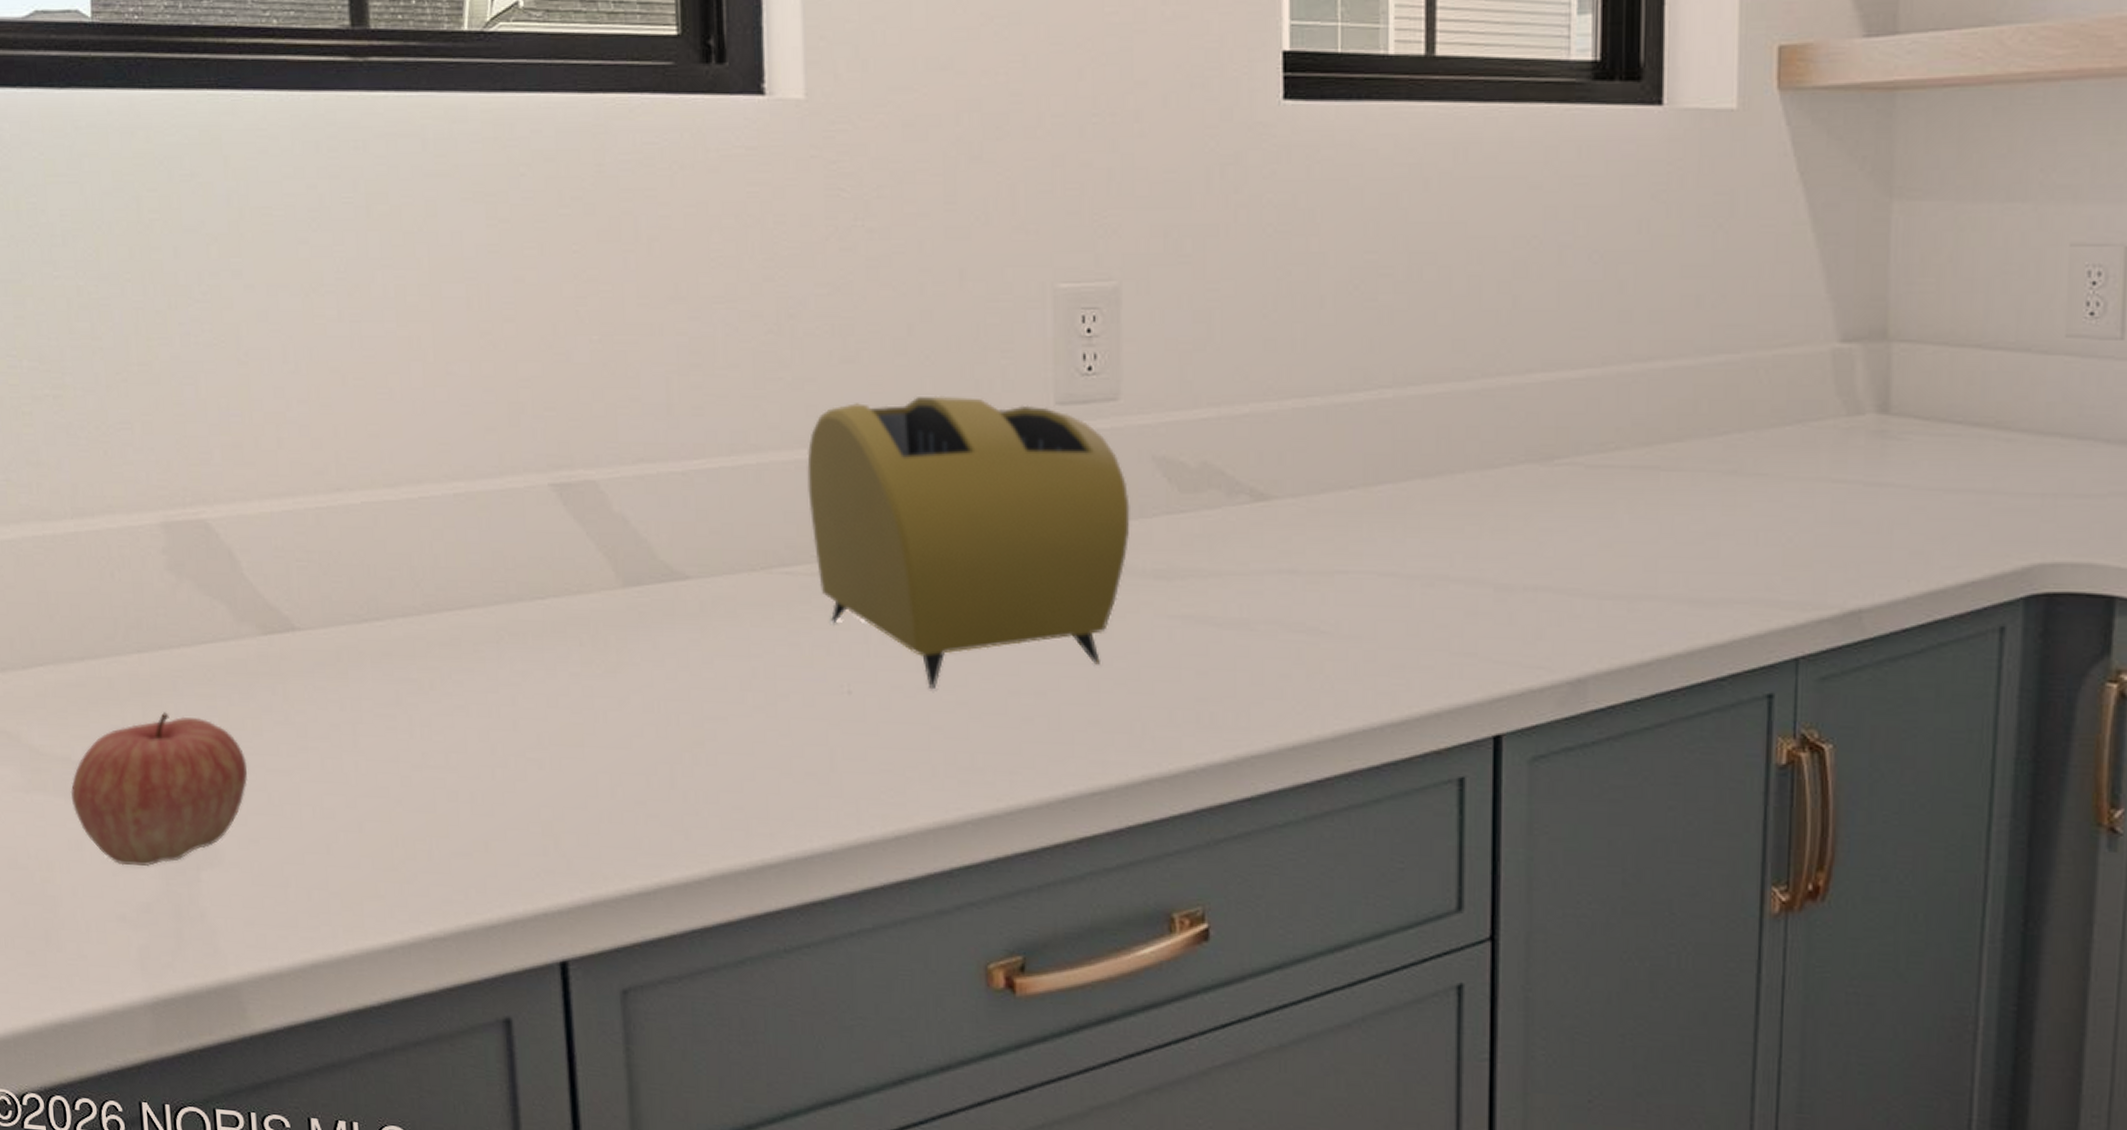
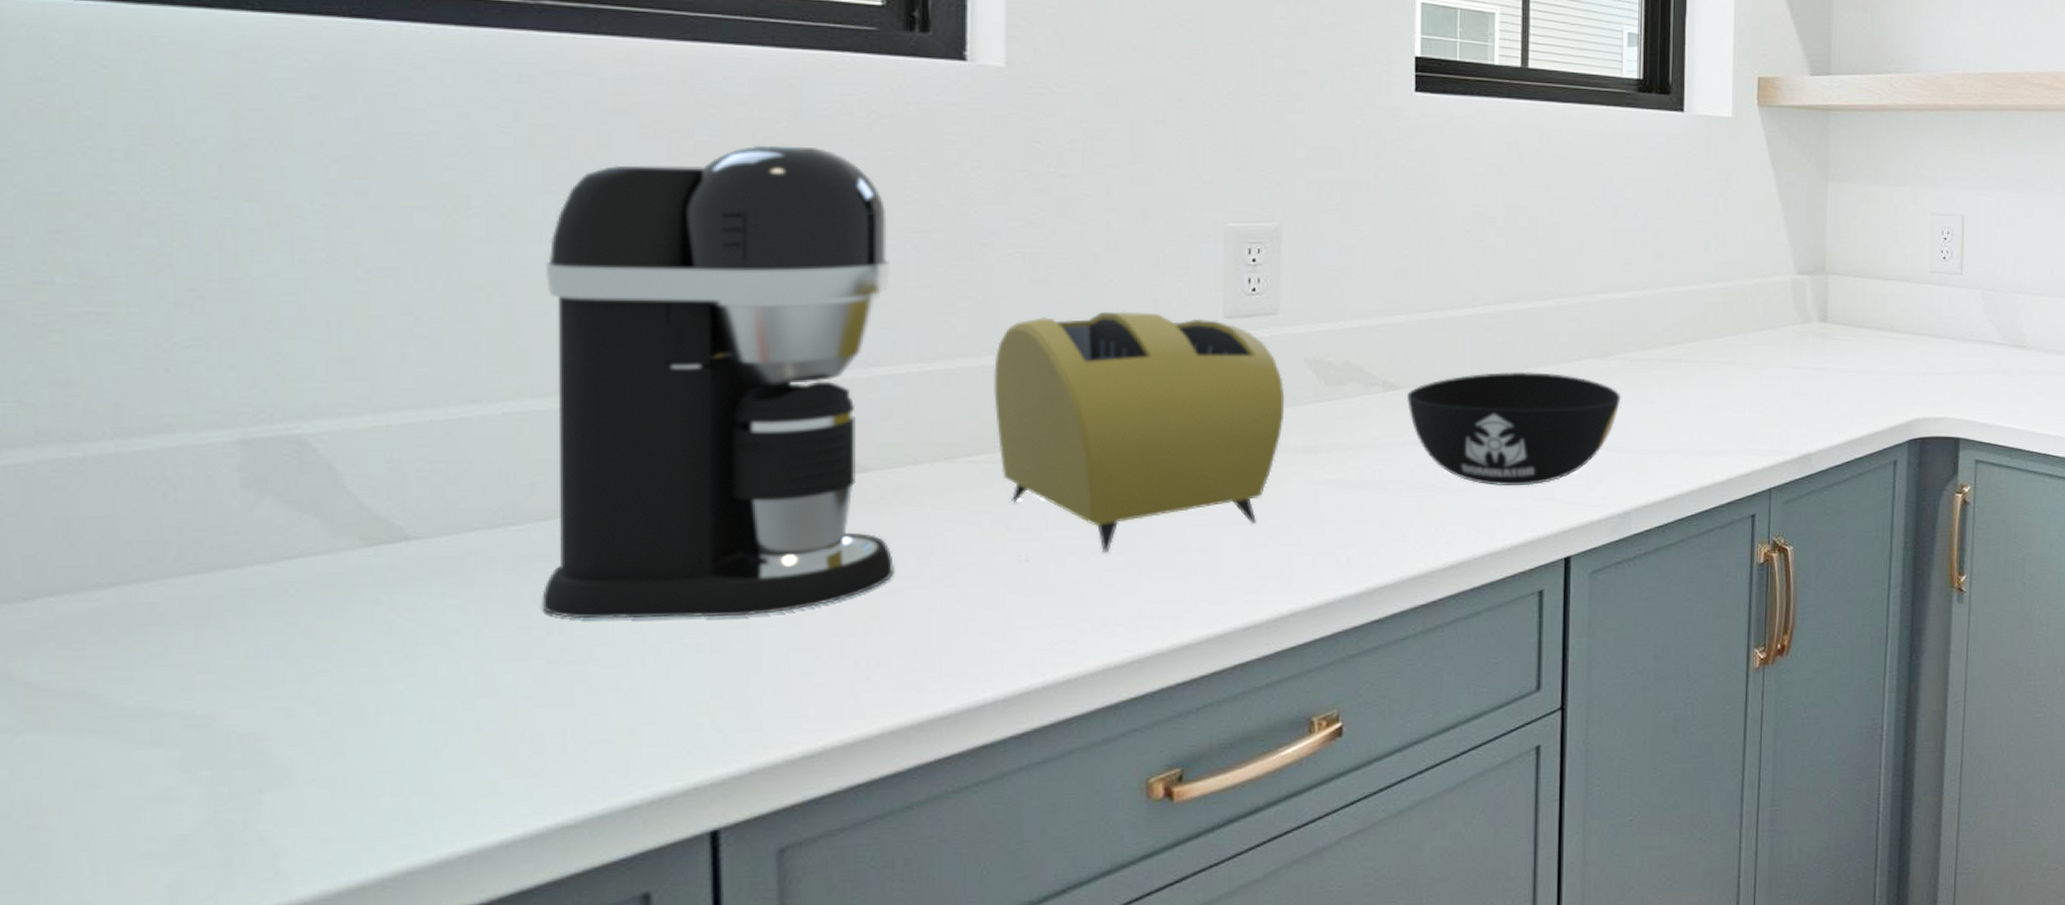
apple: present [70,712,248,866] -> none [82,633,336,799]
coffee maker: none [388,206,717,734] -> present [542,145,894,619]
bowl: none [1281,478,1572,636] -> present [1407,371,1622,487]

